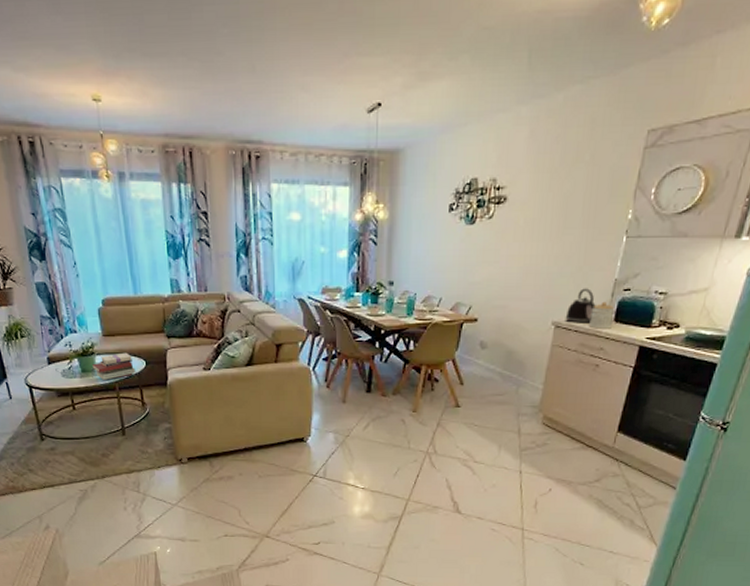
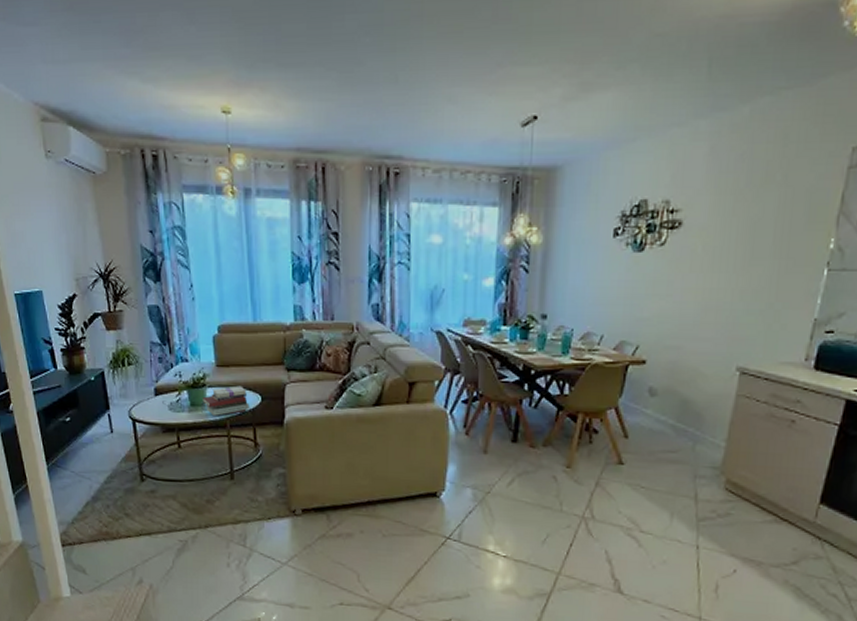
kettle: present [565,288,596,325] -> none [752,328,791,372]
jar: present [588,301,615,329] -> none [781,345,815,378]

